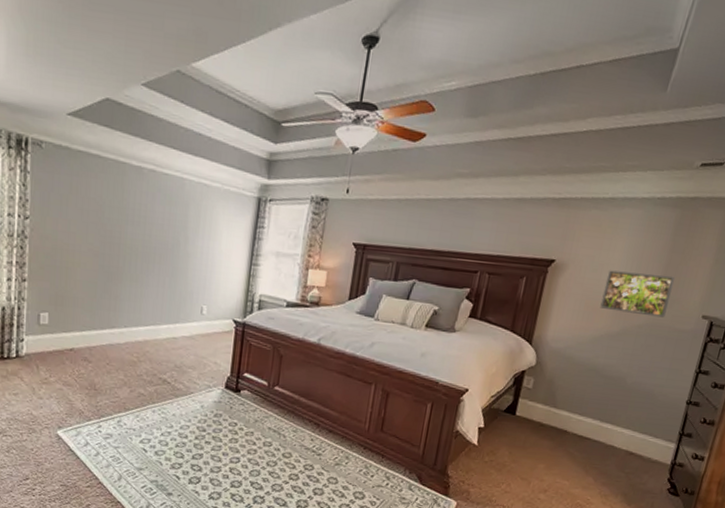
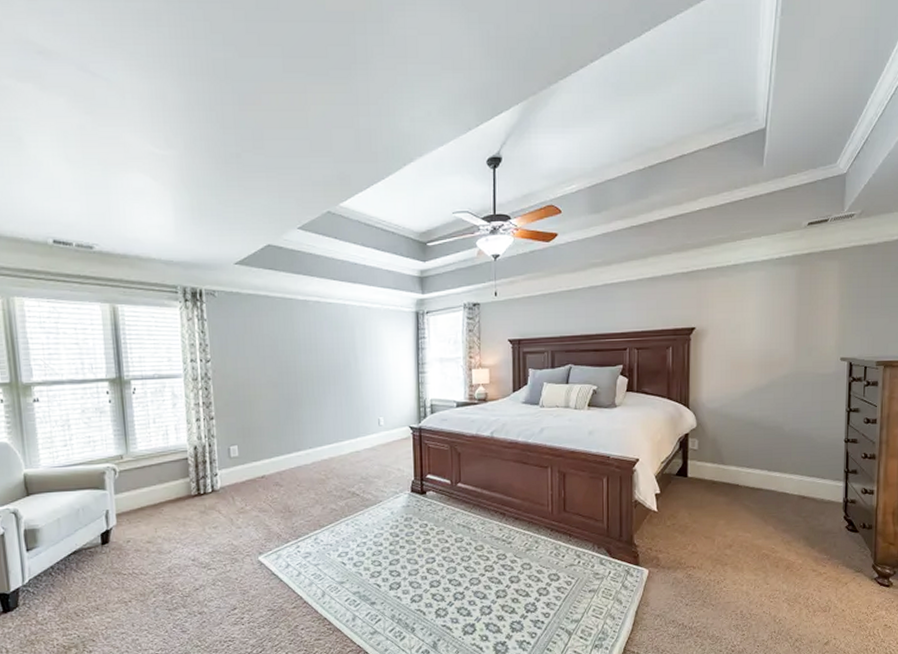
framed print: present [600,270,675,318] -> none [745,326,807,366]

